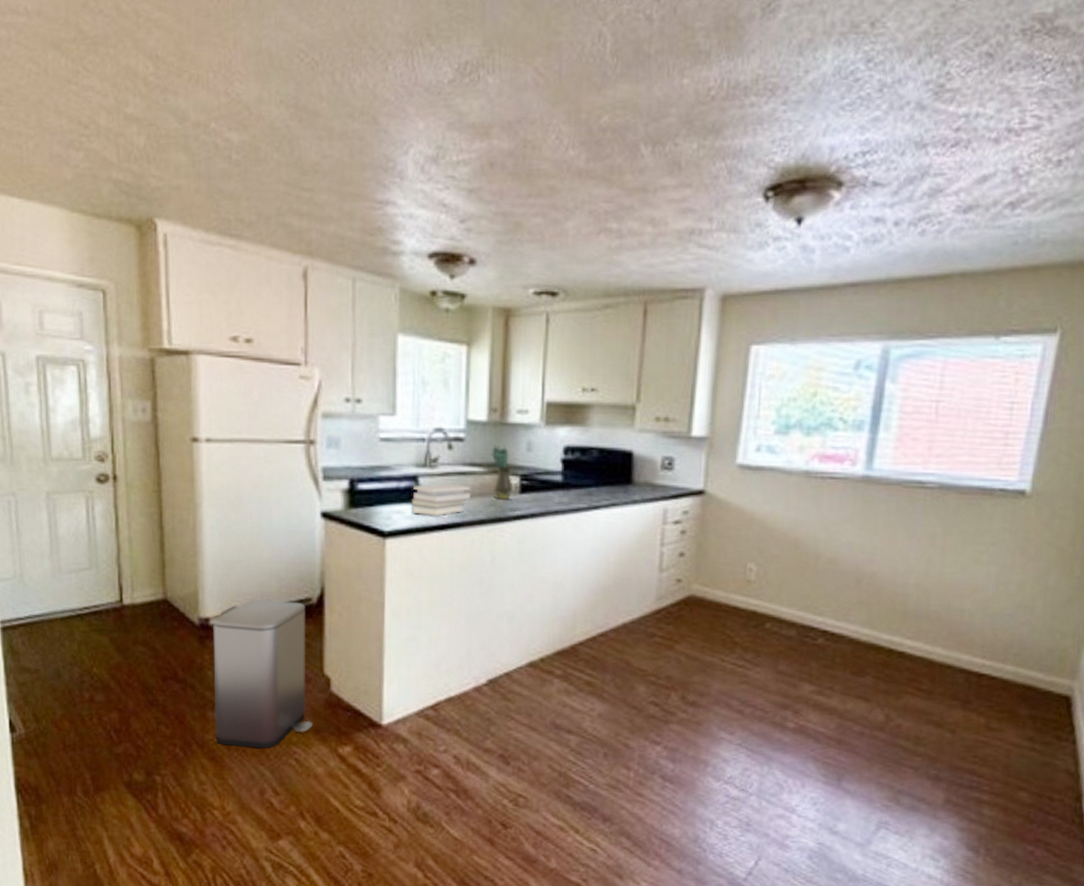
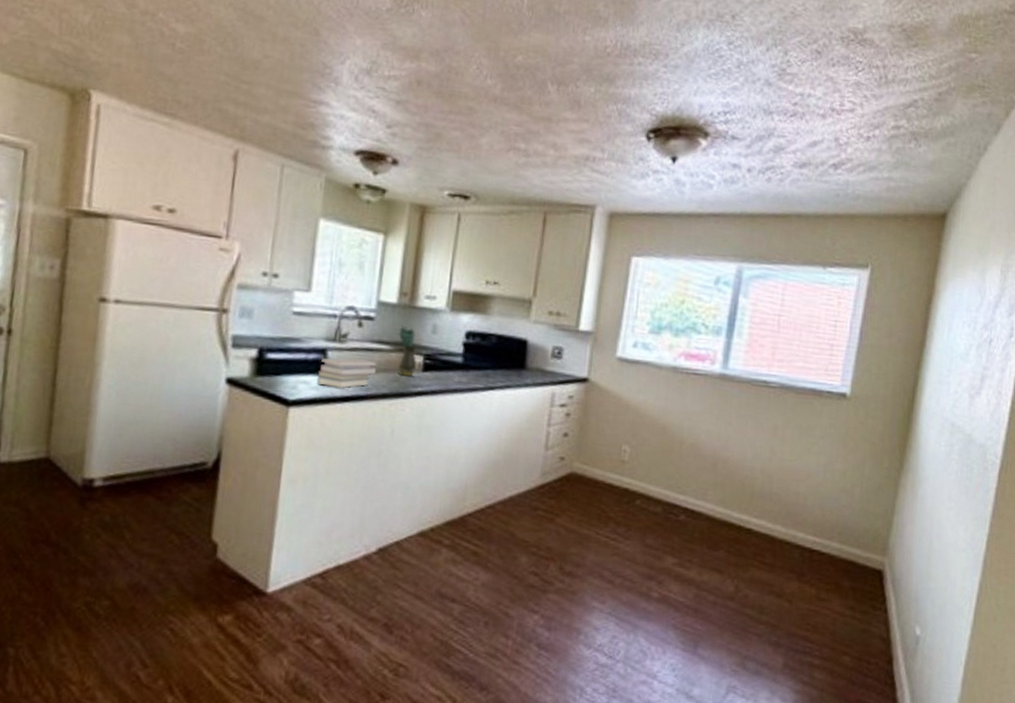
pedal bin: present [213,598,313,749] -> none [84,461,200,618]

